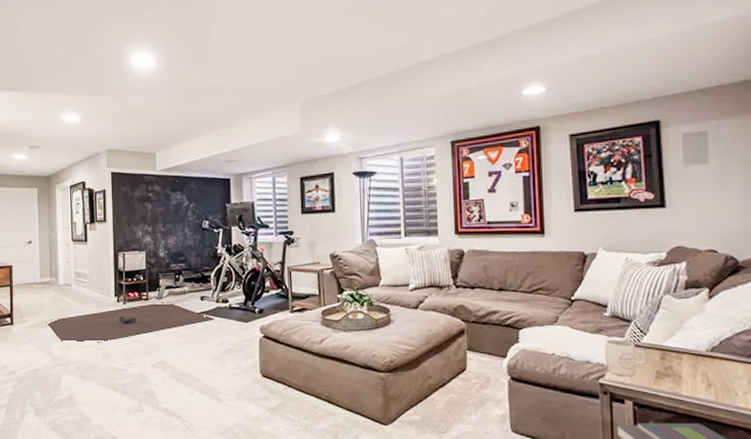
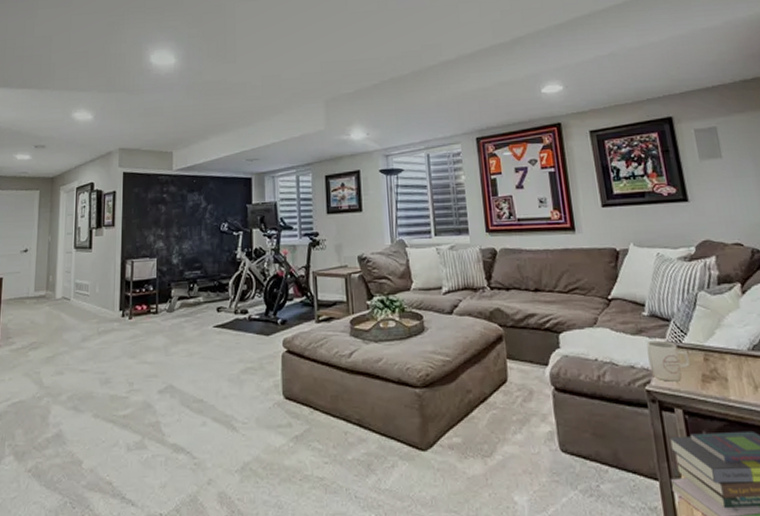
yoga mat: present [46,302,215,343] -> none [37,315,232,366]

